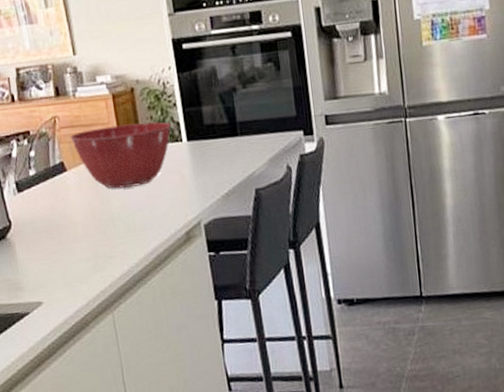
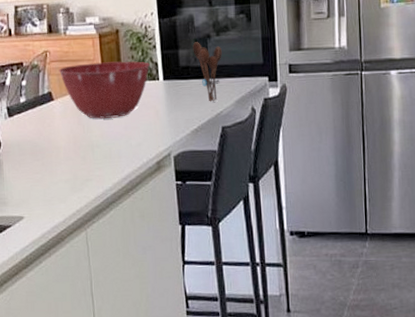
utensil holder: none [217,96,251,163] -> present [192,42,222,102]

